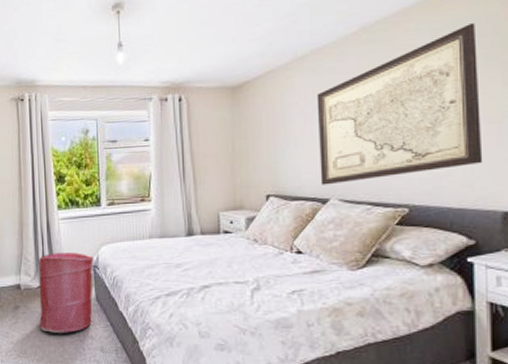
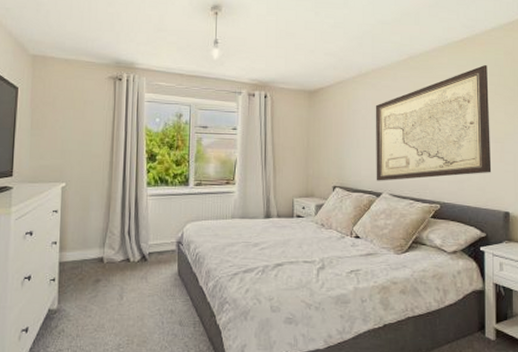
laundry hamper: present [39,253,94,333] -> none [119,228,178,307]

